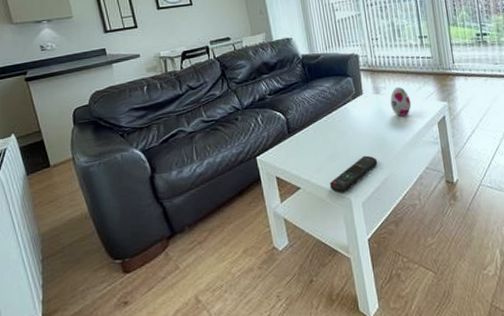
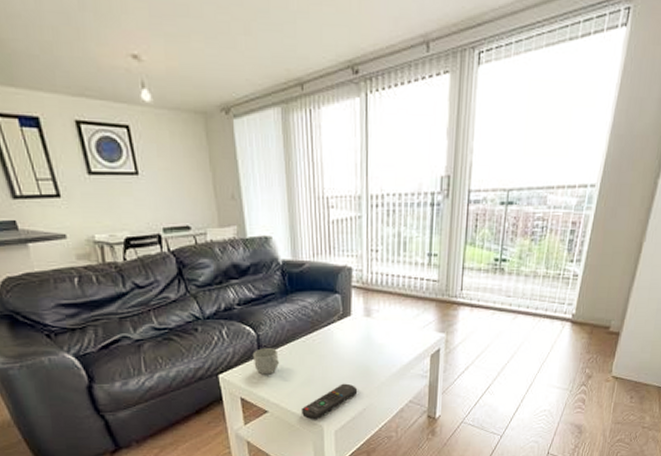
mug: none [283,129,306,154] -> present [252,348,279,375]
decorative egg: present [390,86,412,116] -> none [381,310,405,344]

